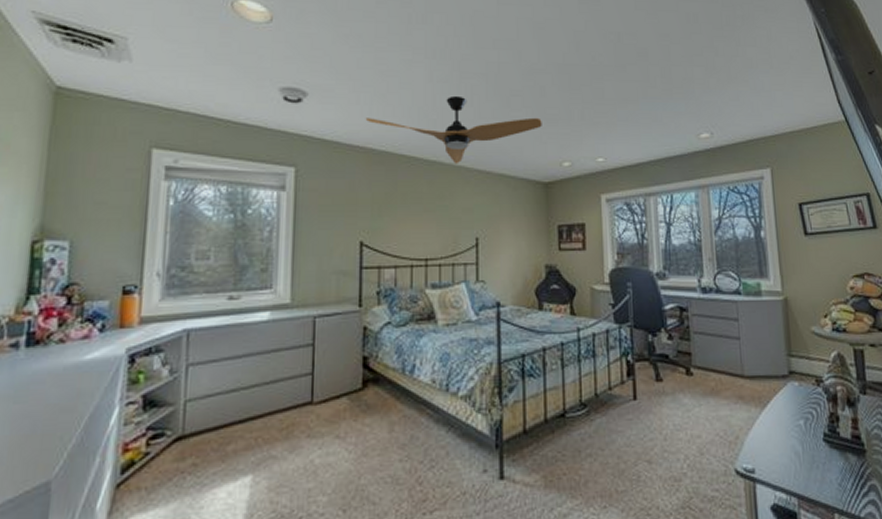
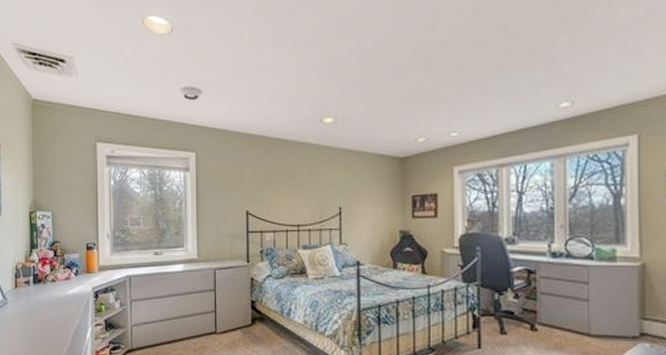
electric fan: present [365,95,542,164] -> none [247,83,399,144]

